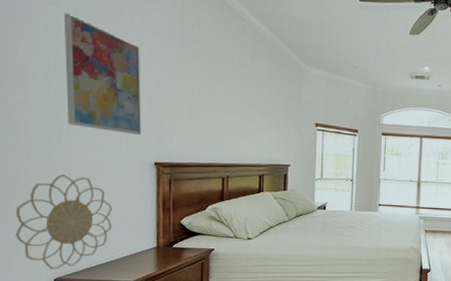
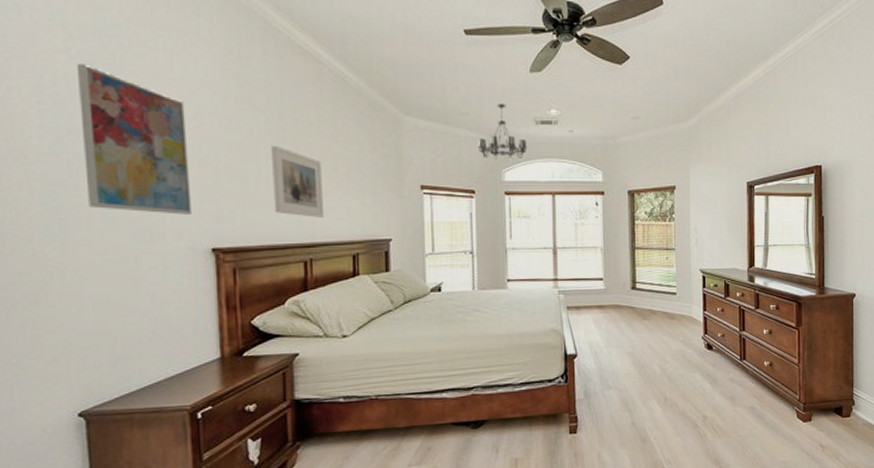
decorative wall piece: present [15,173,113,270] -> none [18,272,157,402]
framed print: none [202,84,240,144] -> present [271,145,323,217]
chandelier: none [362,60,403,106] -> present [477,104,528,159]

